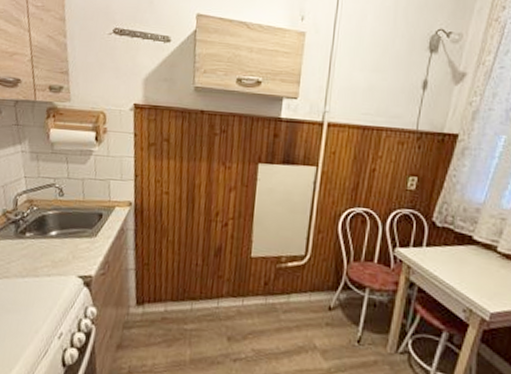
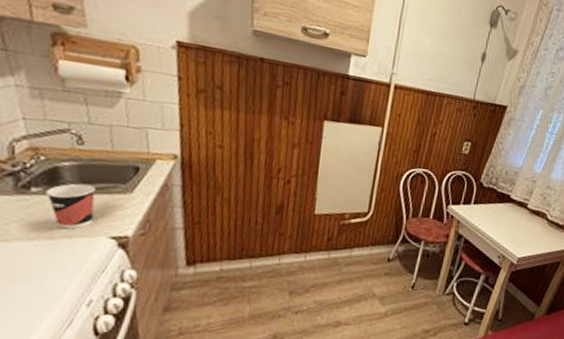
cup: none [36,229,70,269] -> present [46,183,96,229]

